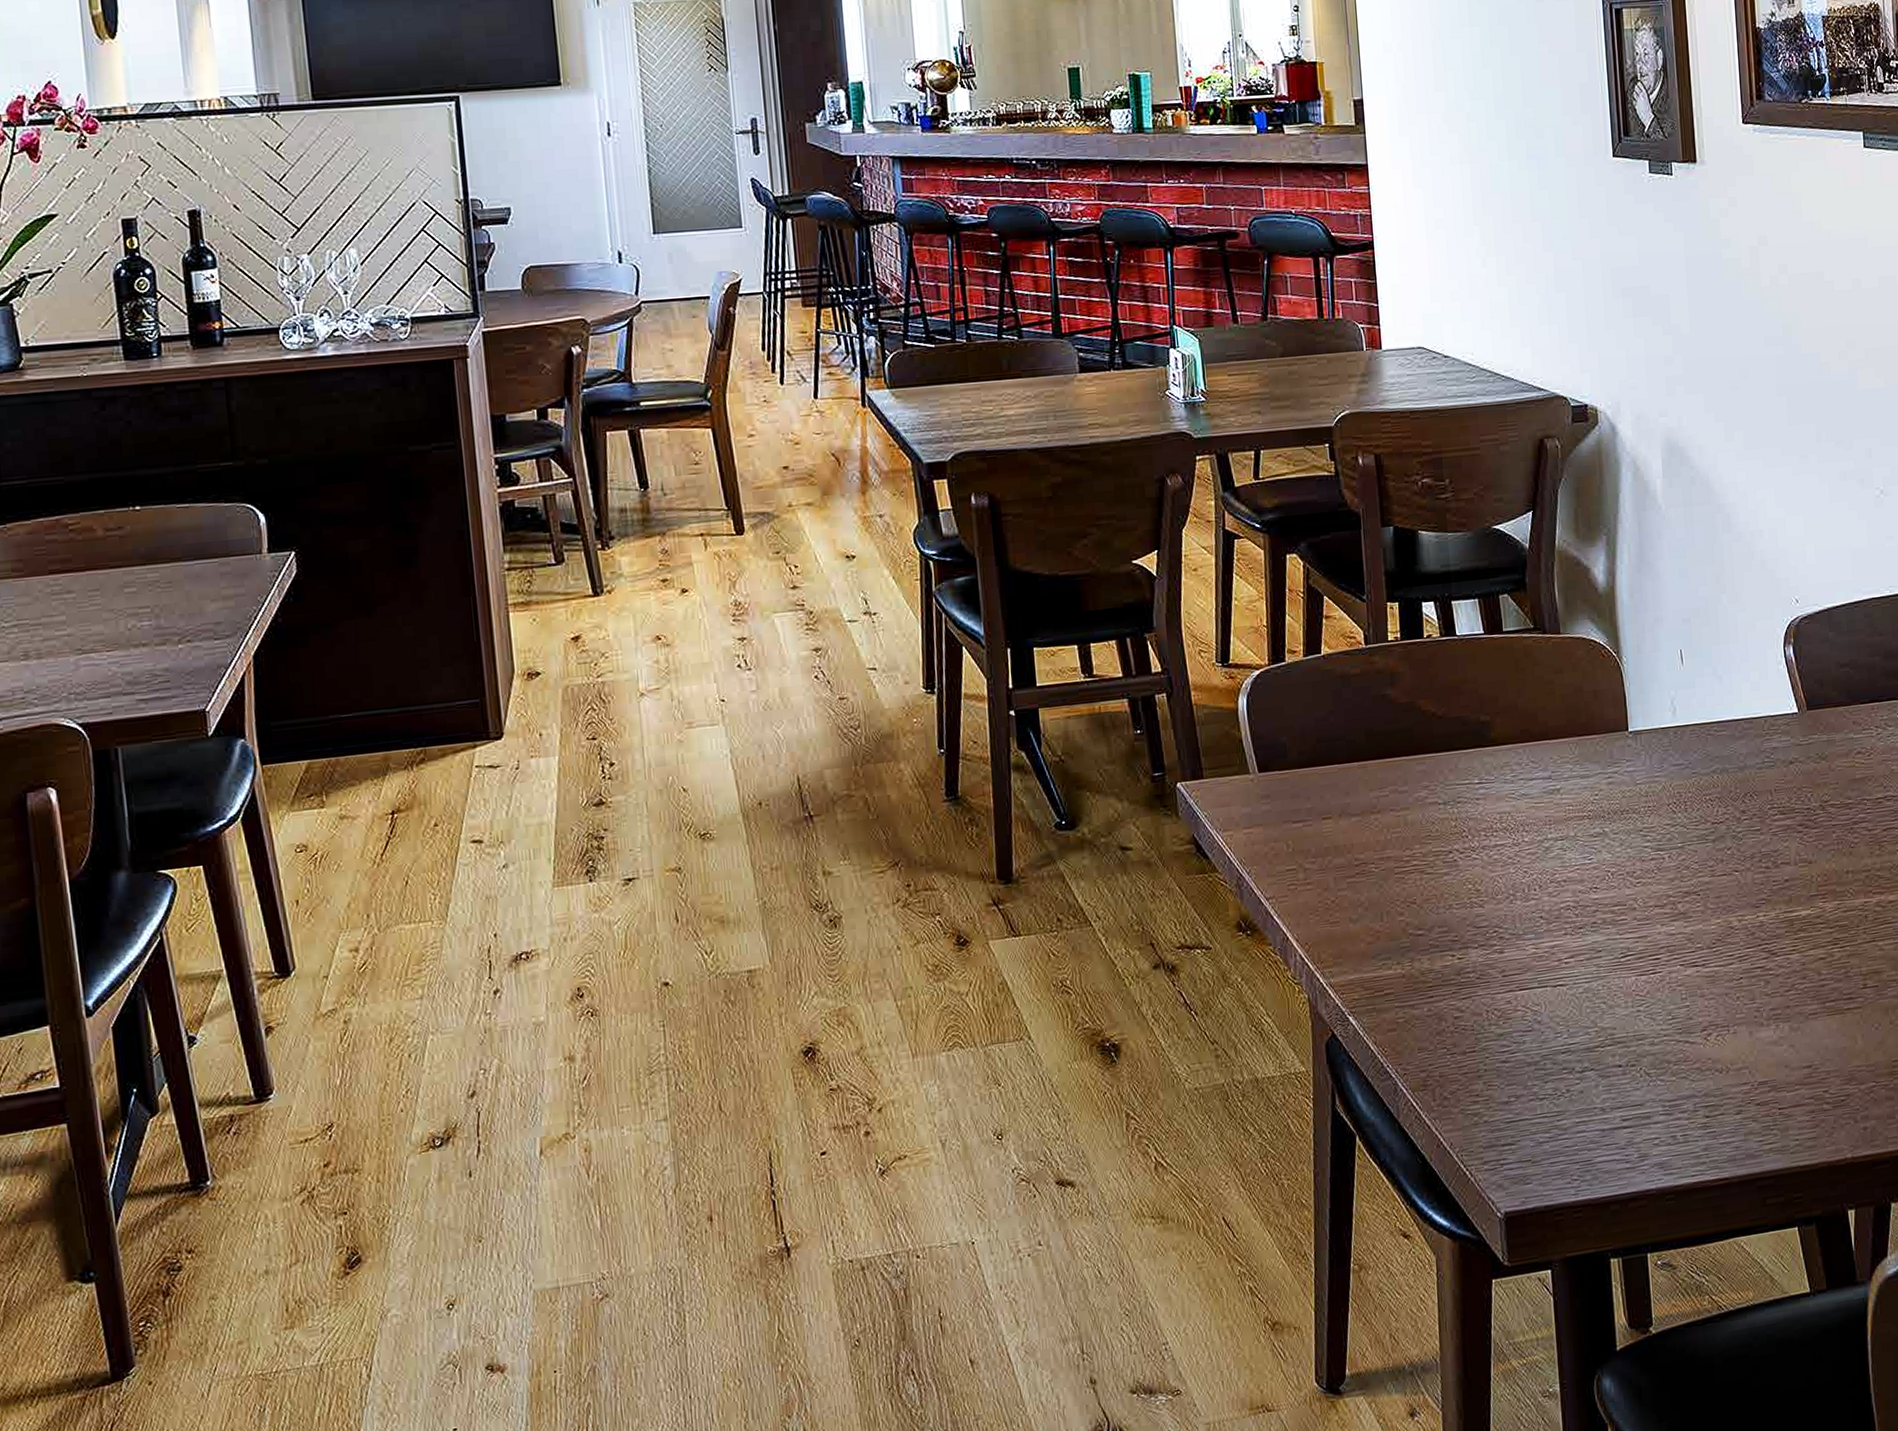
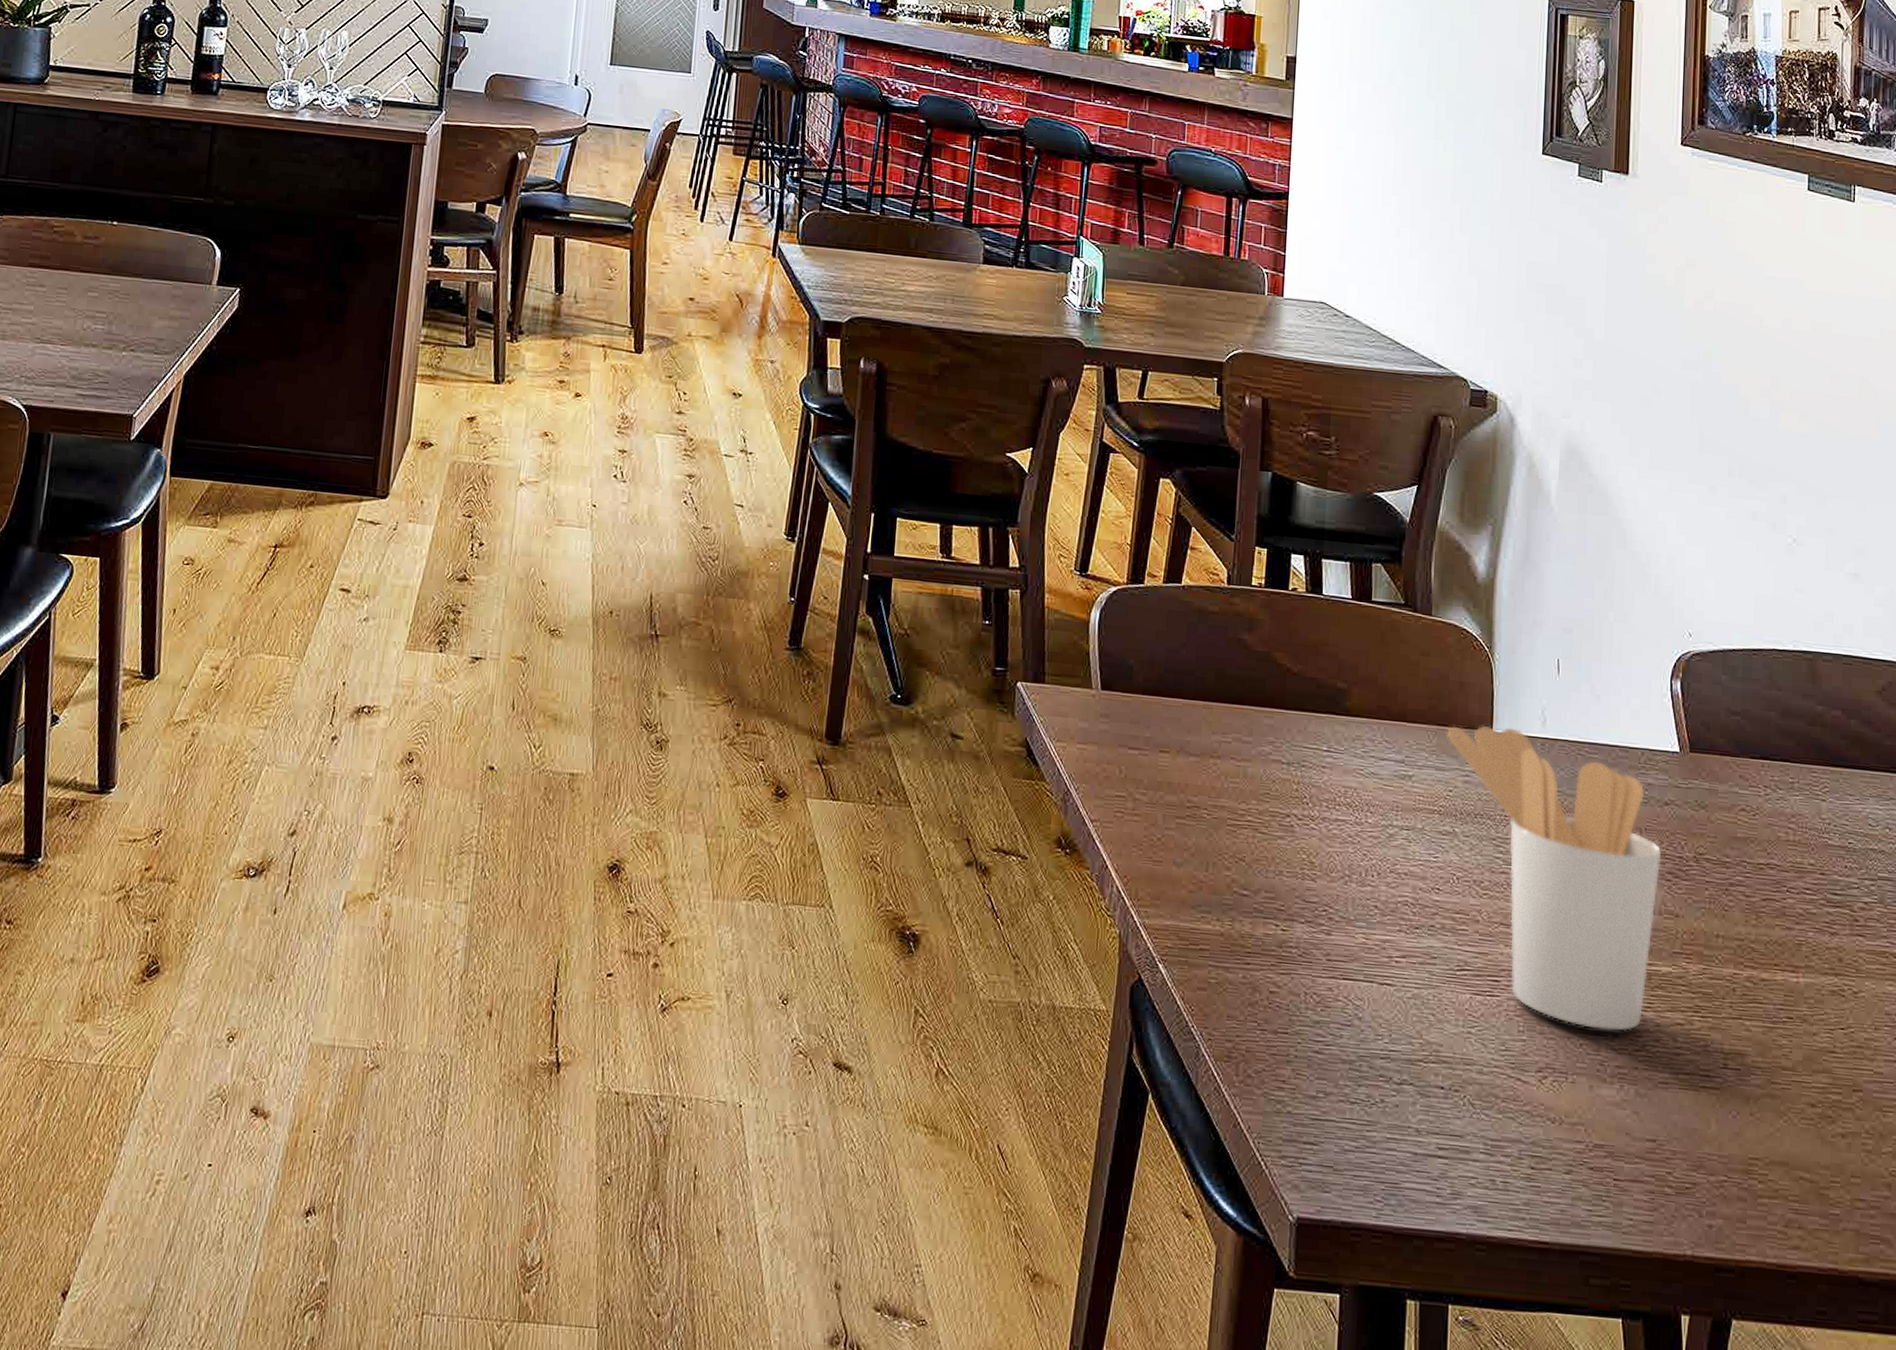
utensil holder: none [1587,723,1792,982] -> present [1447,725,1662,1031]

